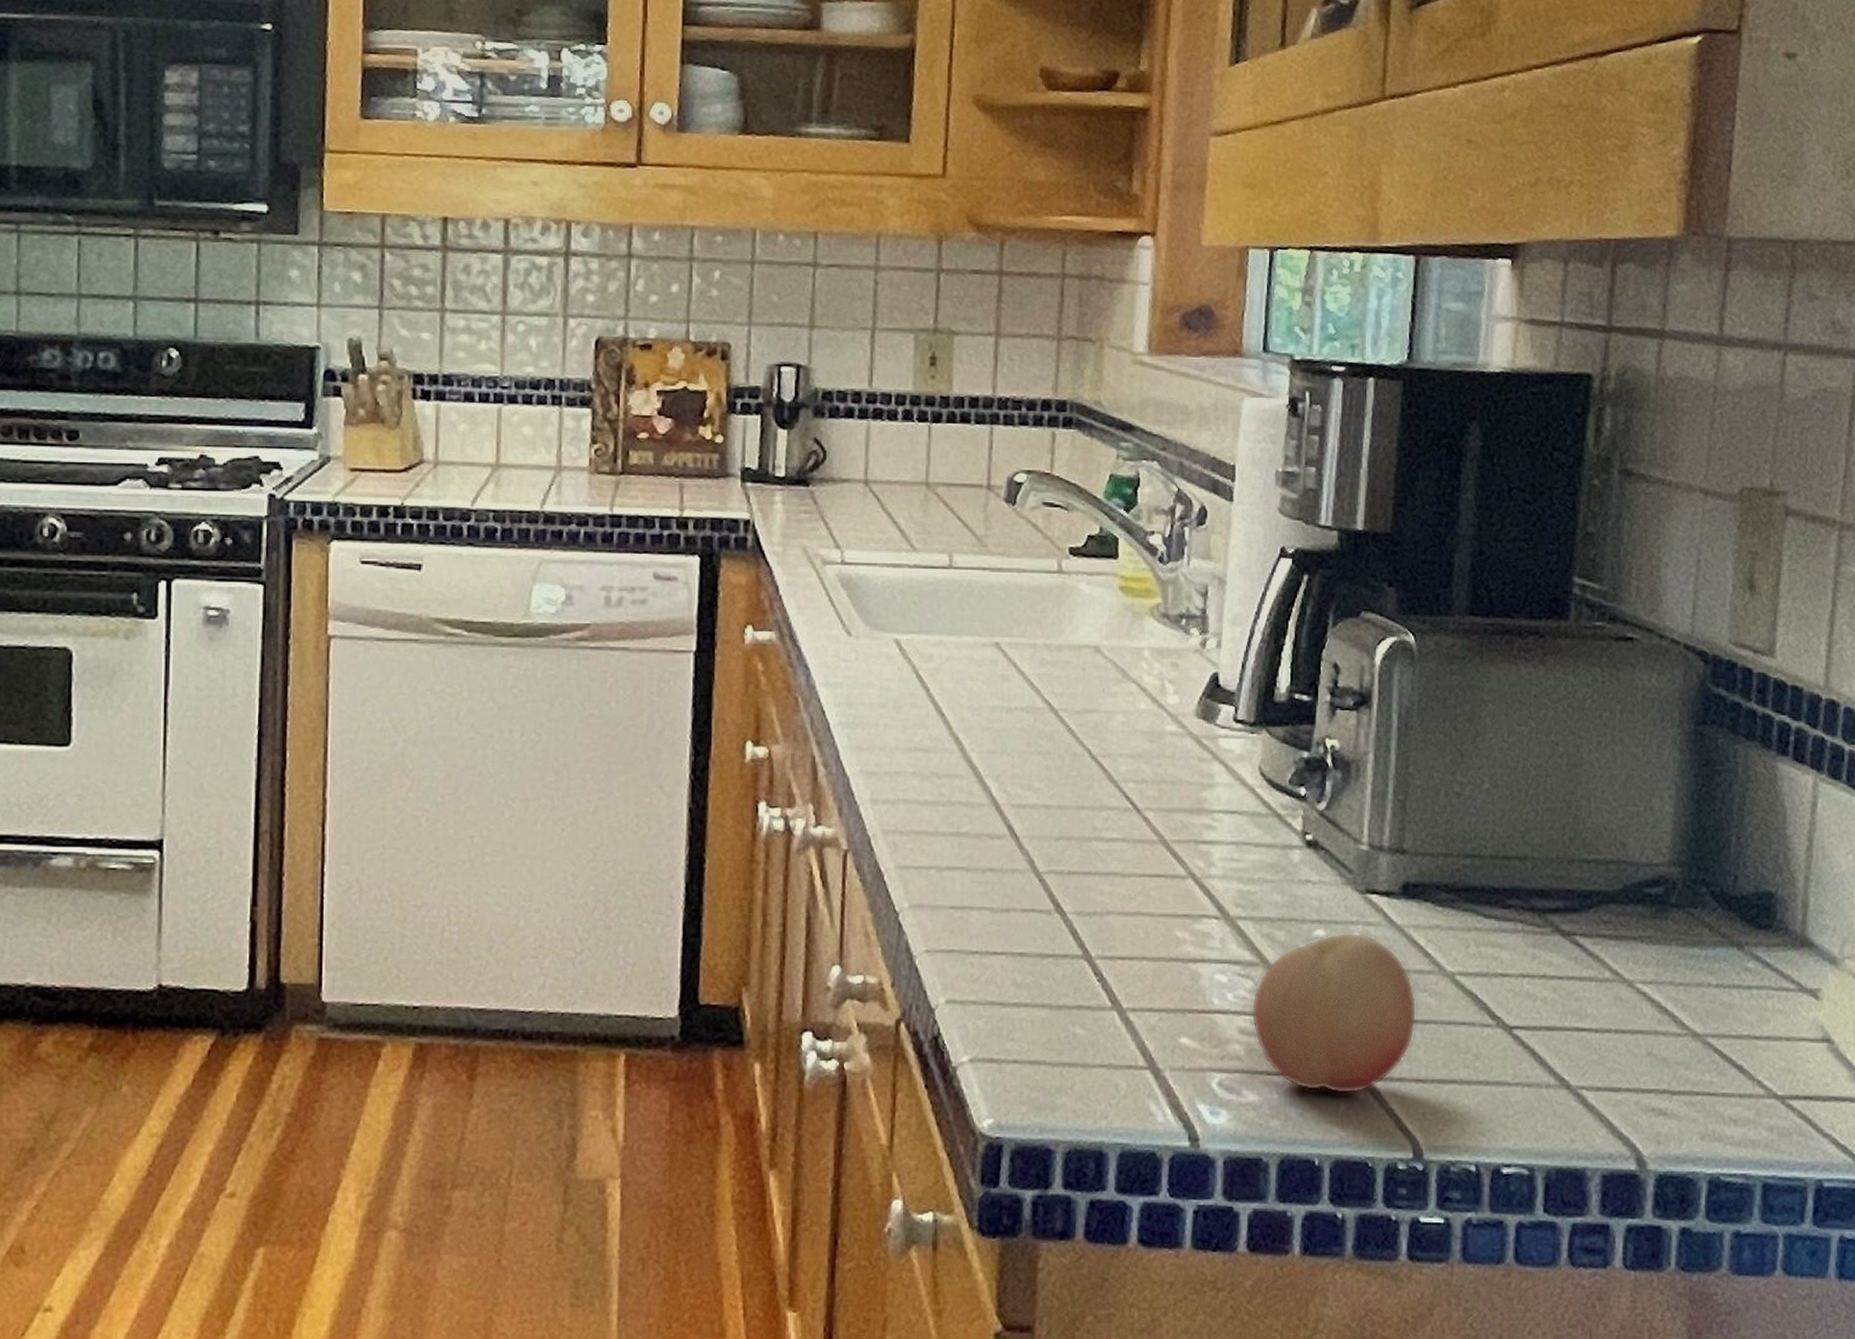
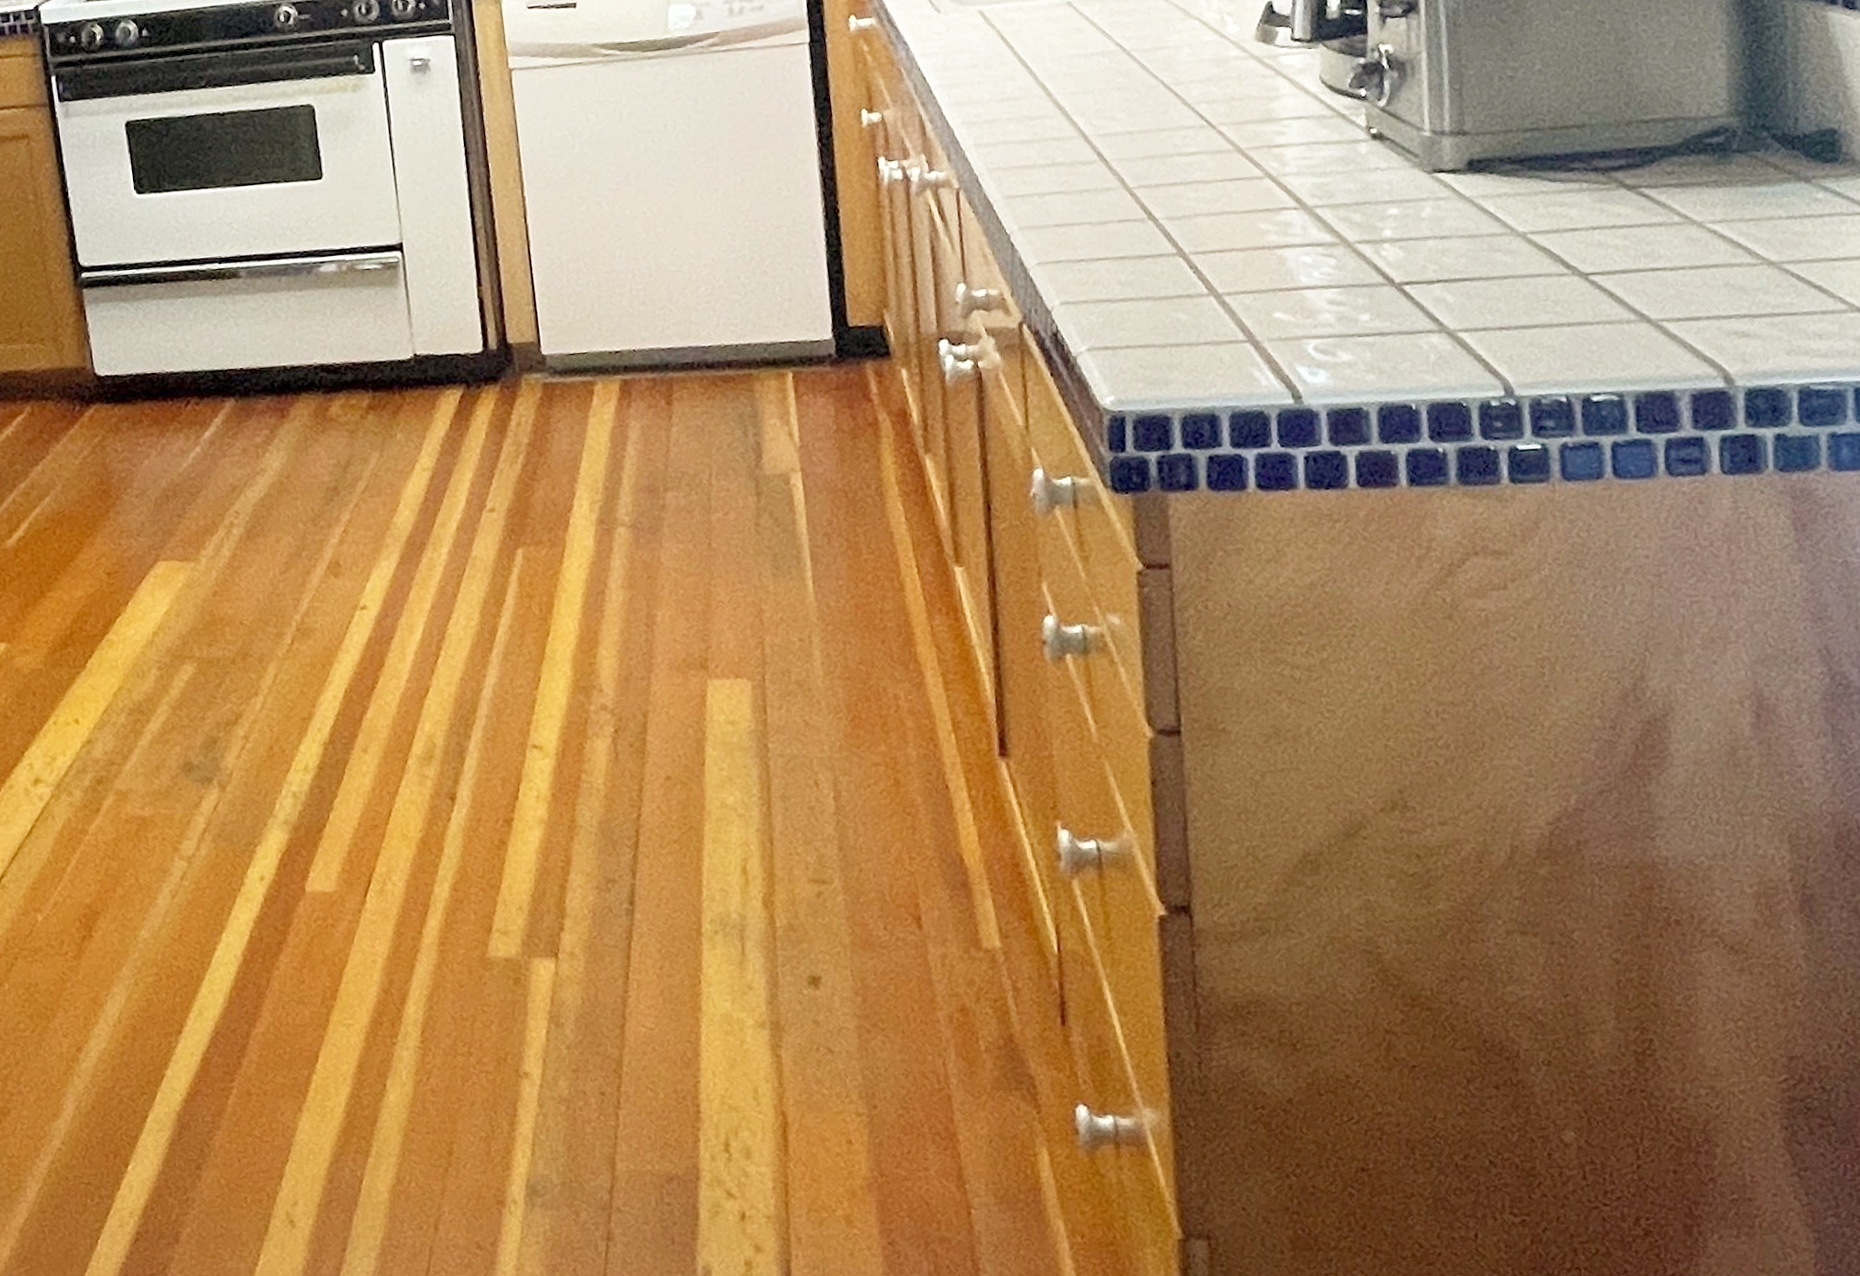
fruit: present [1251,932,1417,1095] -> none [1336,207,1495,347]

